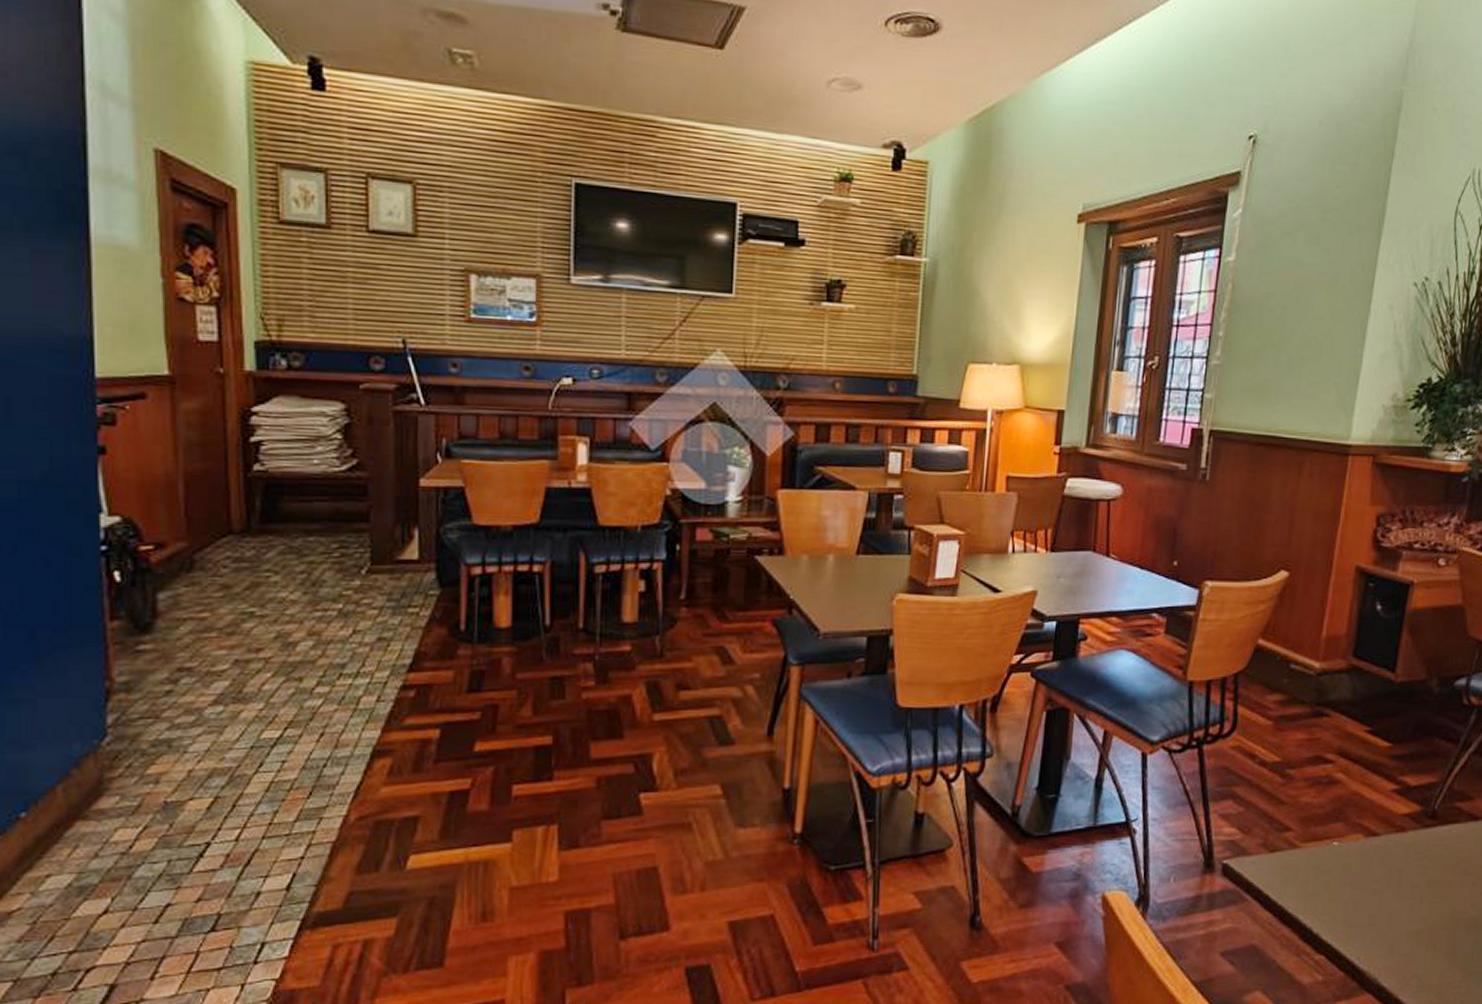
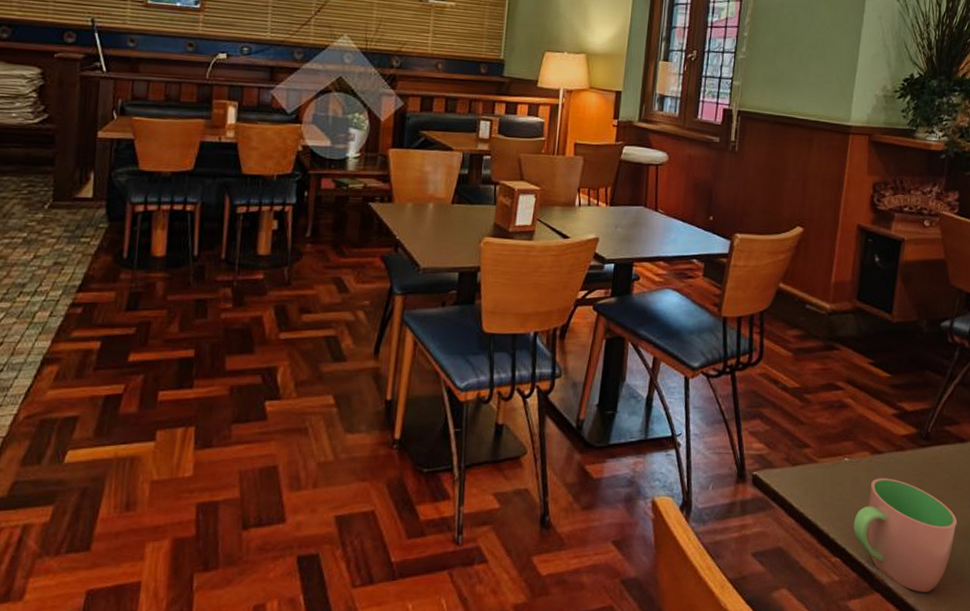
cup: none [1341,863,1466,992] -> present [853,478,957,593]

